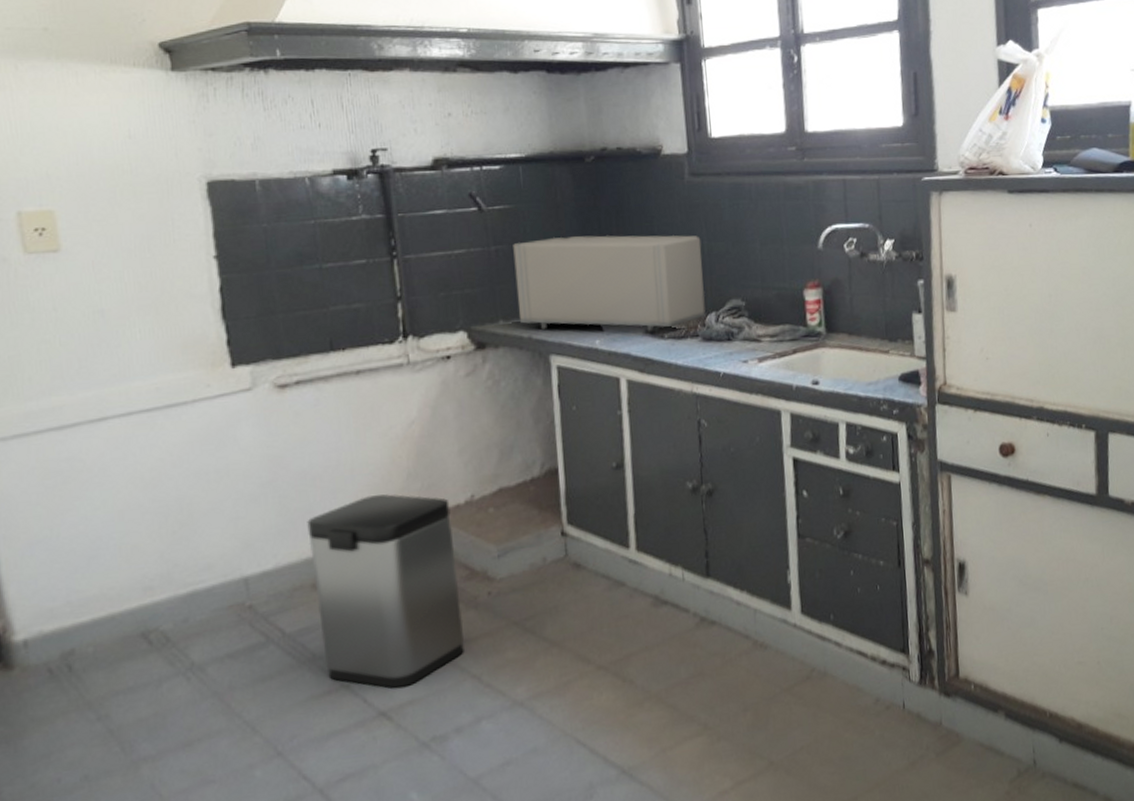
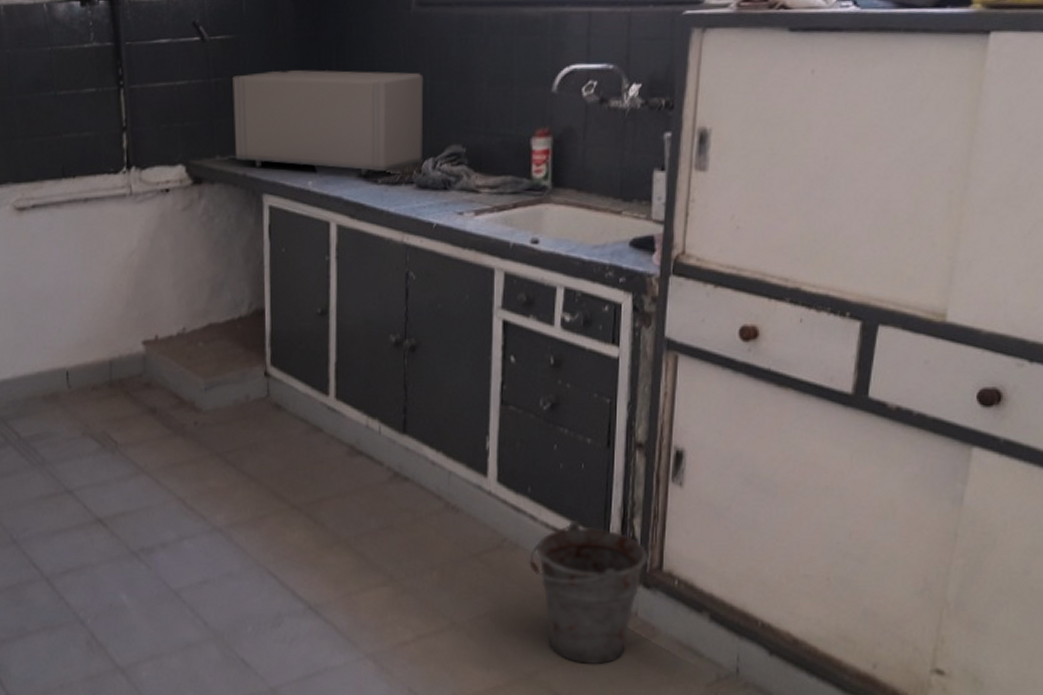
pedal bin: present [307,494,465,689] -> none [40,319,172,500]
bucket: none [838,640,946,782] -> present [529,519,649,665]

